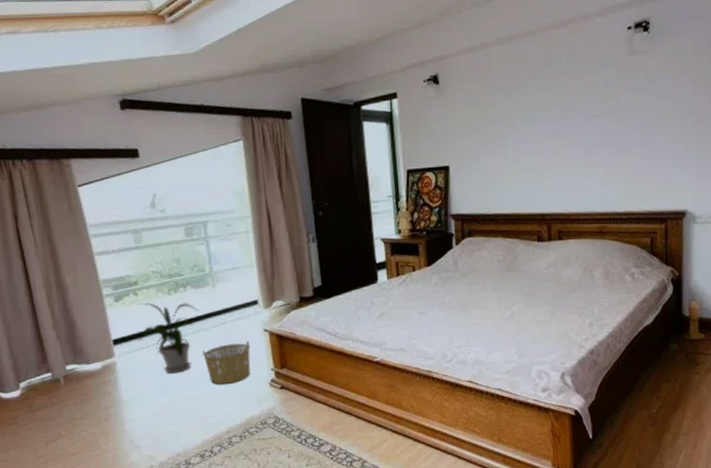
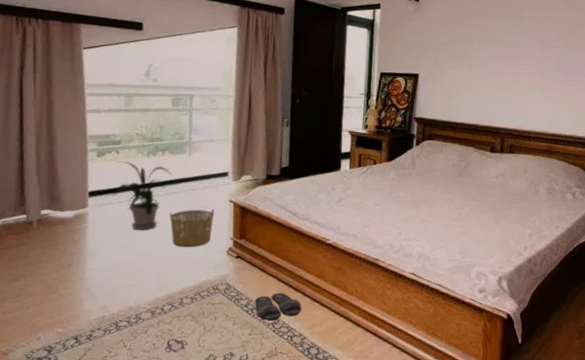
slippers: none [307,418,357,449] -> present [254,292,301,321]

